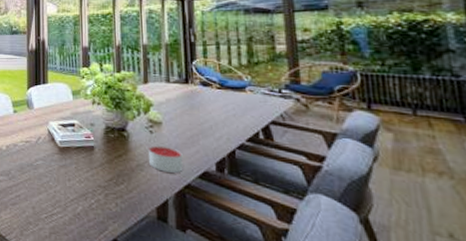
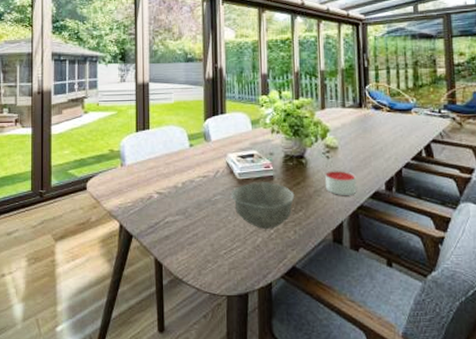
bowl: none [51,151,116,199] -> present [230,182,295,229]

